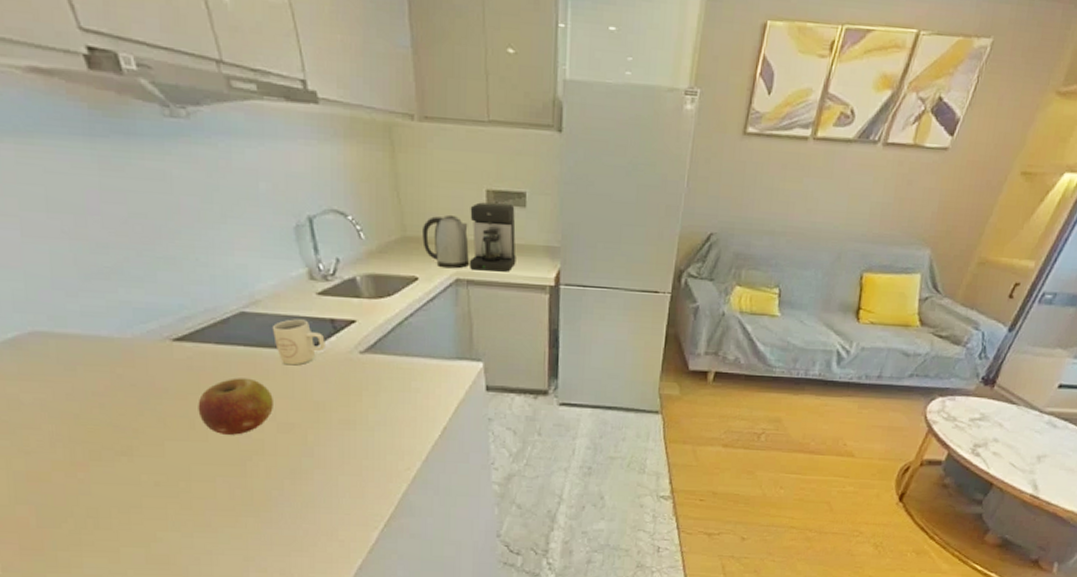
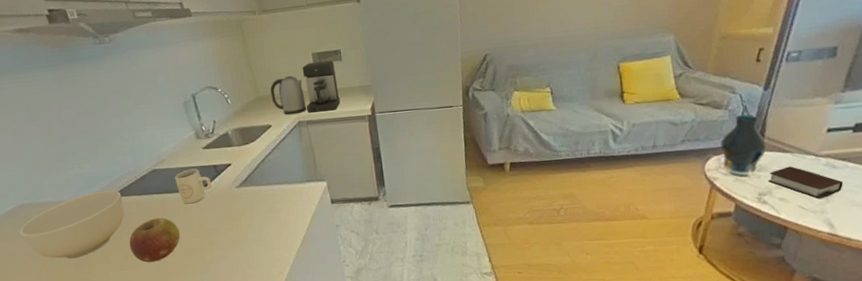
bowl: none [26,330,193,417] -> present [19,190,124,259]
vase: none [946,356,996,425] -> present [720,115,768,178]
bible: none [987,419,1059,459] -> present [769,166,843,200]

